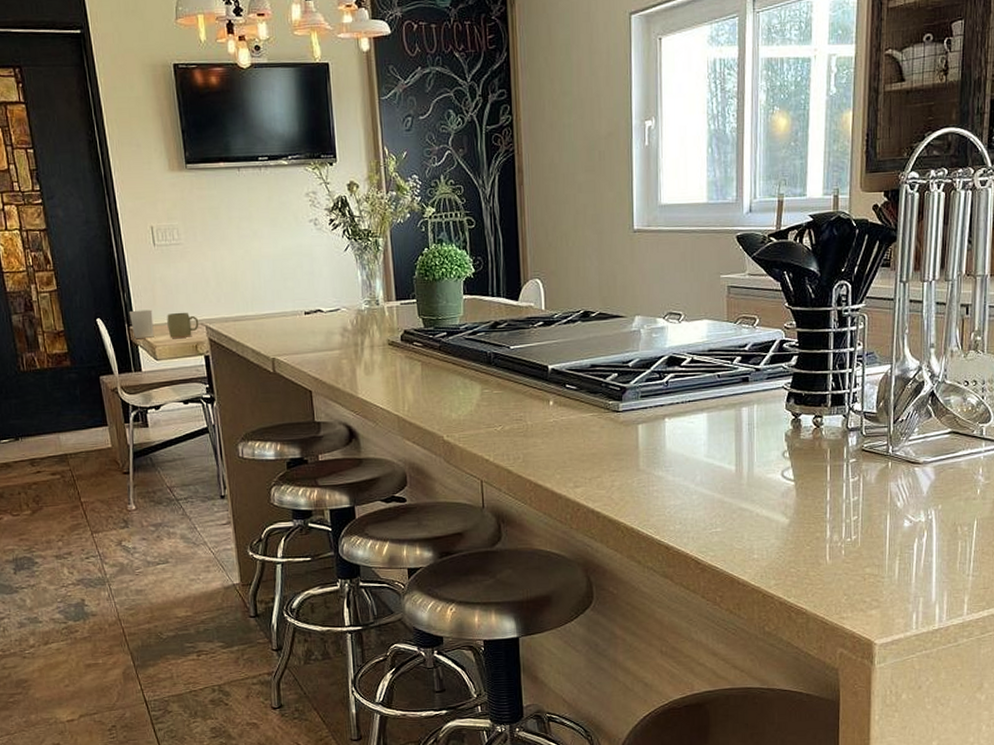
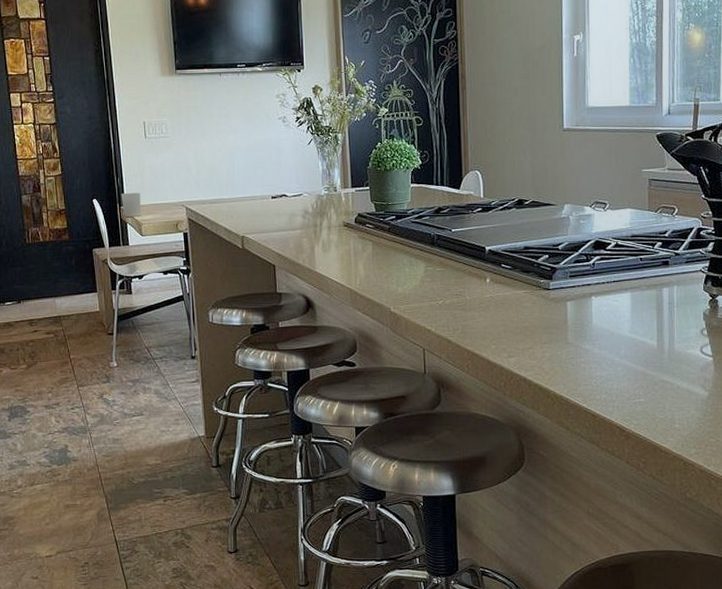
mug: present [167,312,199,338] -> none [153,195,180,217]

